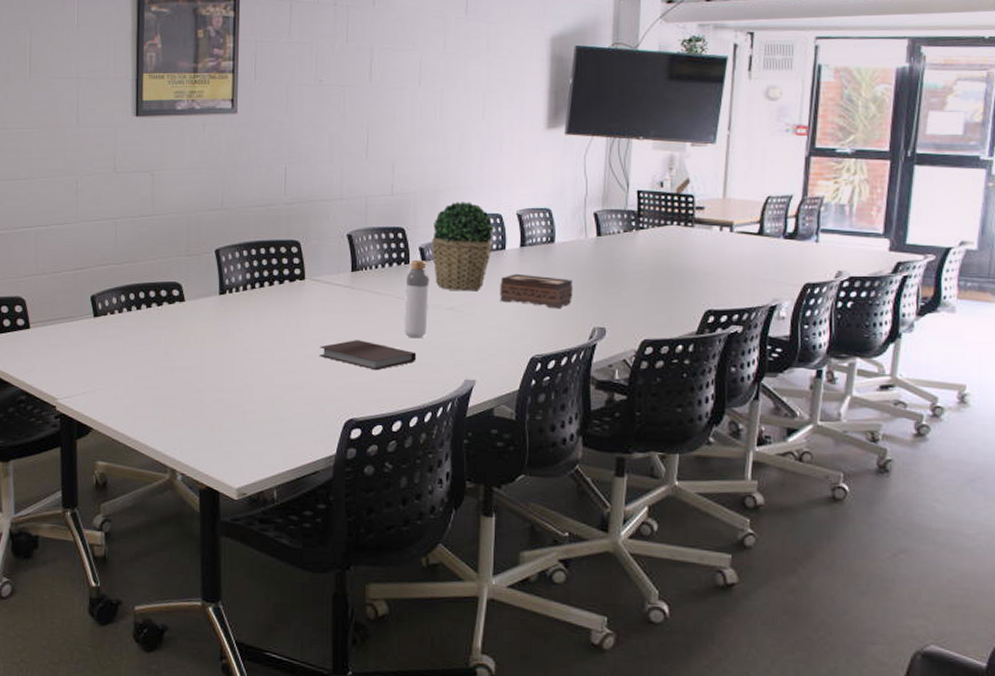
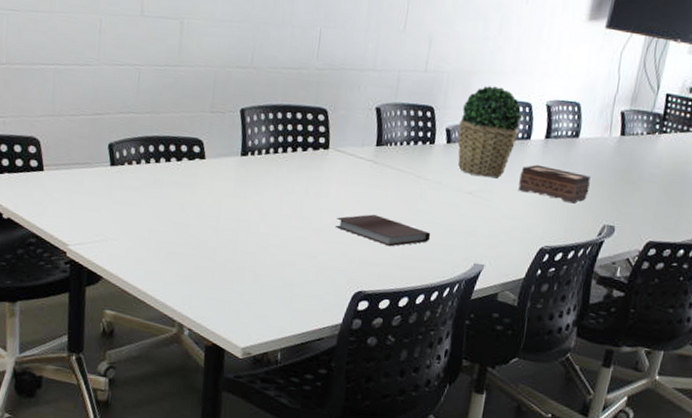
bottle: present [404,259,429,339] -> none [421,140,453,219]

